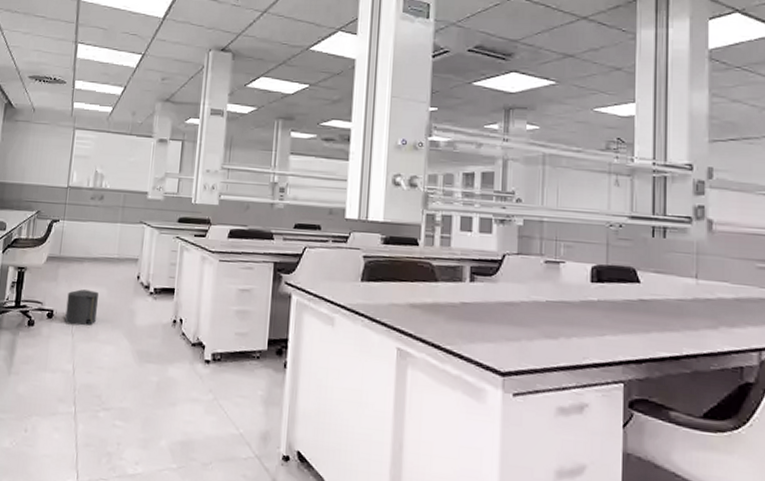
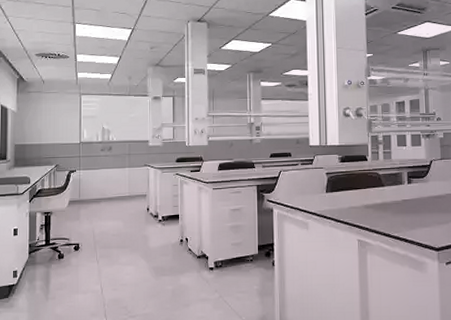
trash bin: present [64,289,98,326] -> none [89,224,116,254]

